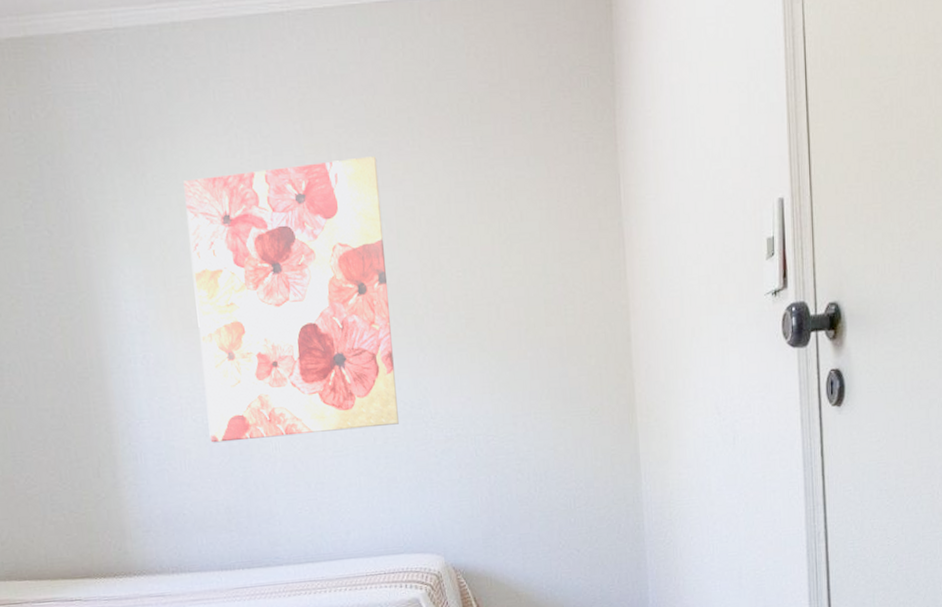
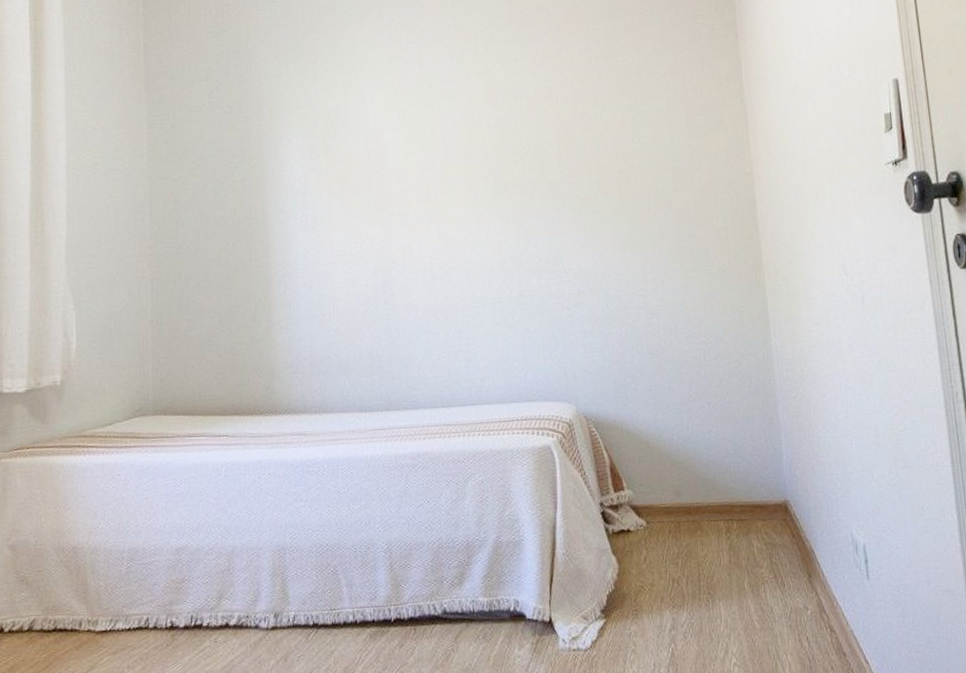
wall art: present [183,156,399,443] -> none [348,45,534,292]

